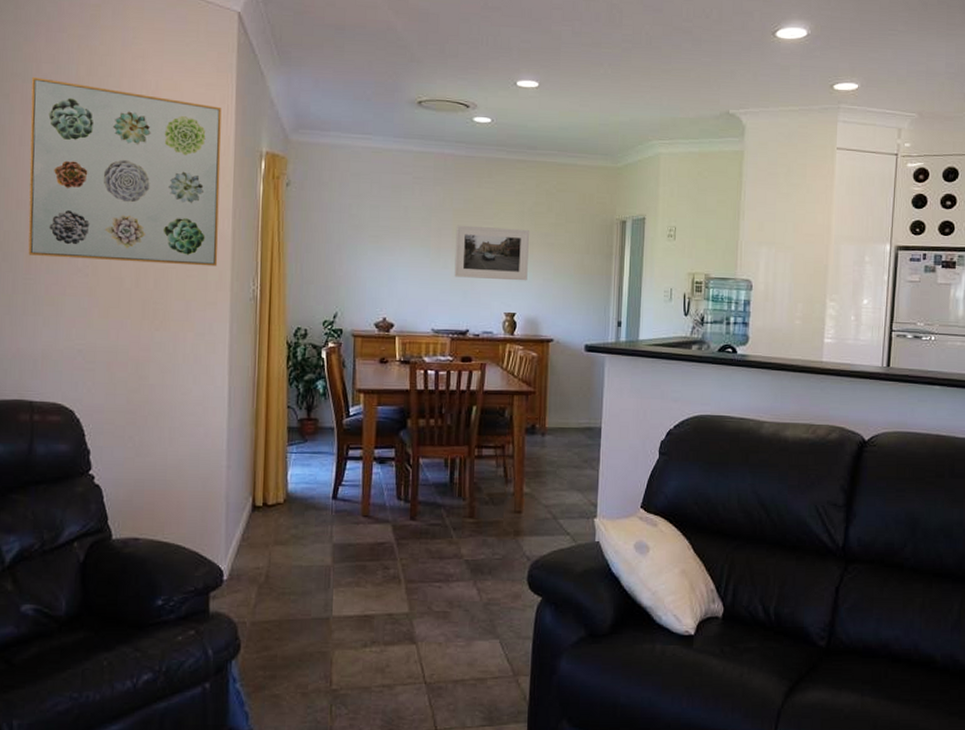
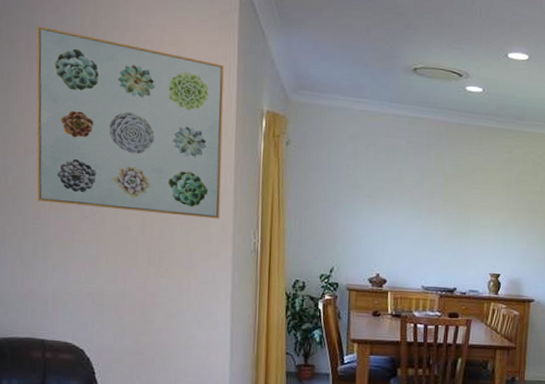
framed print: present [454,225,529,281] -> none [444,189,515,245]

